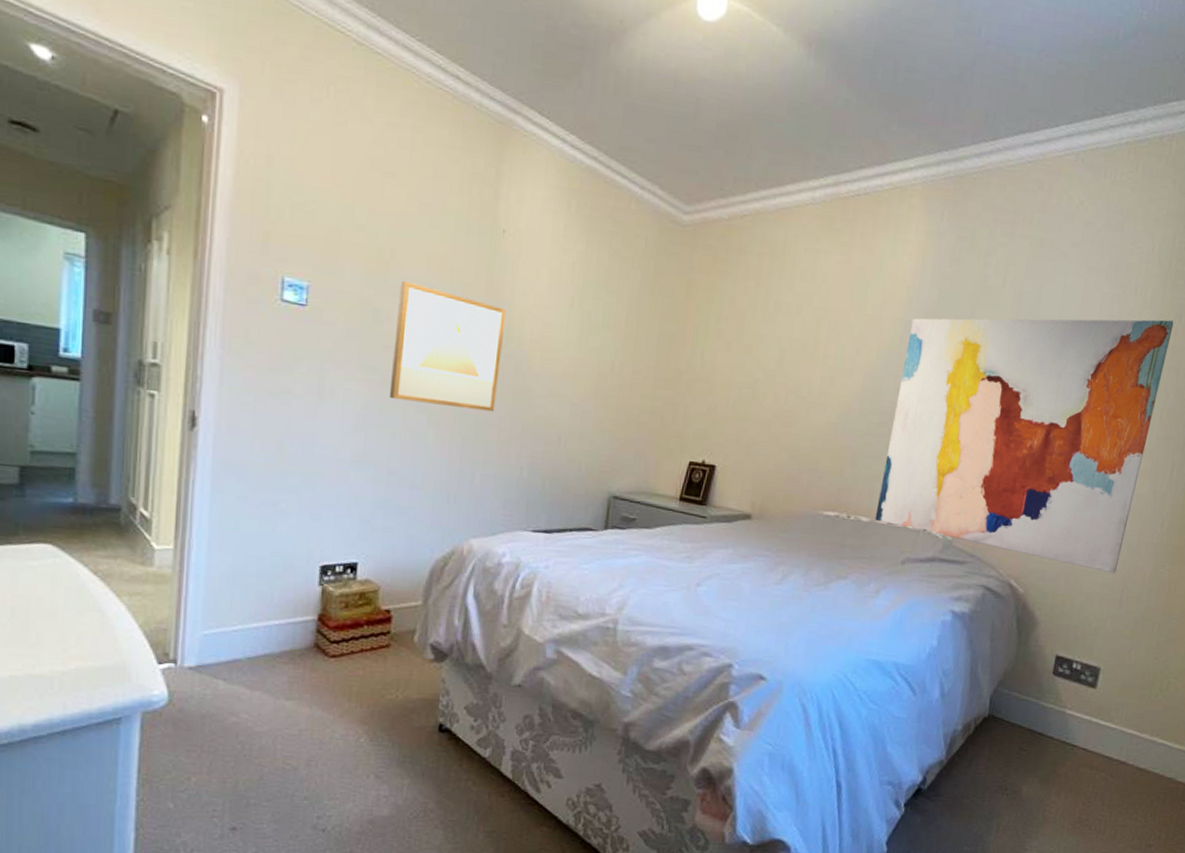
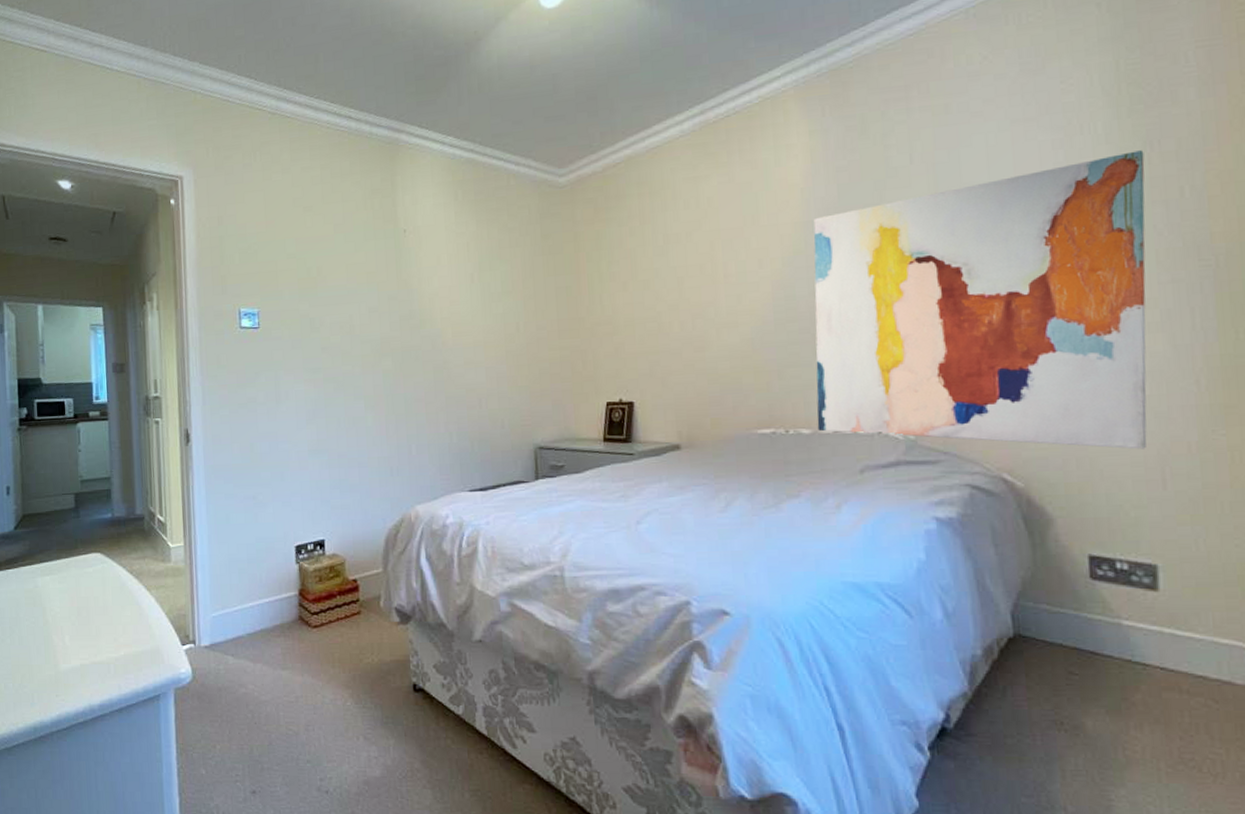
wall art: present [389,280,507,412] -> none [328,290,420,392]

